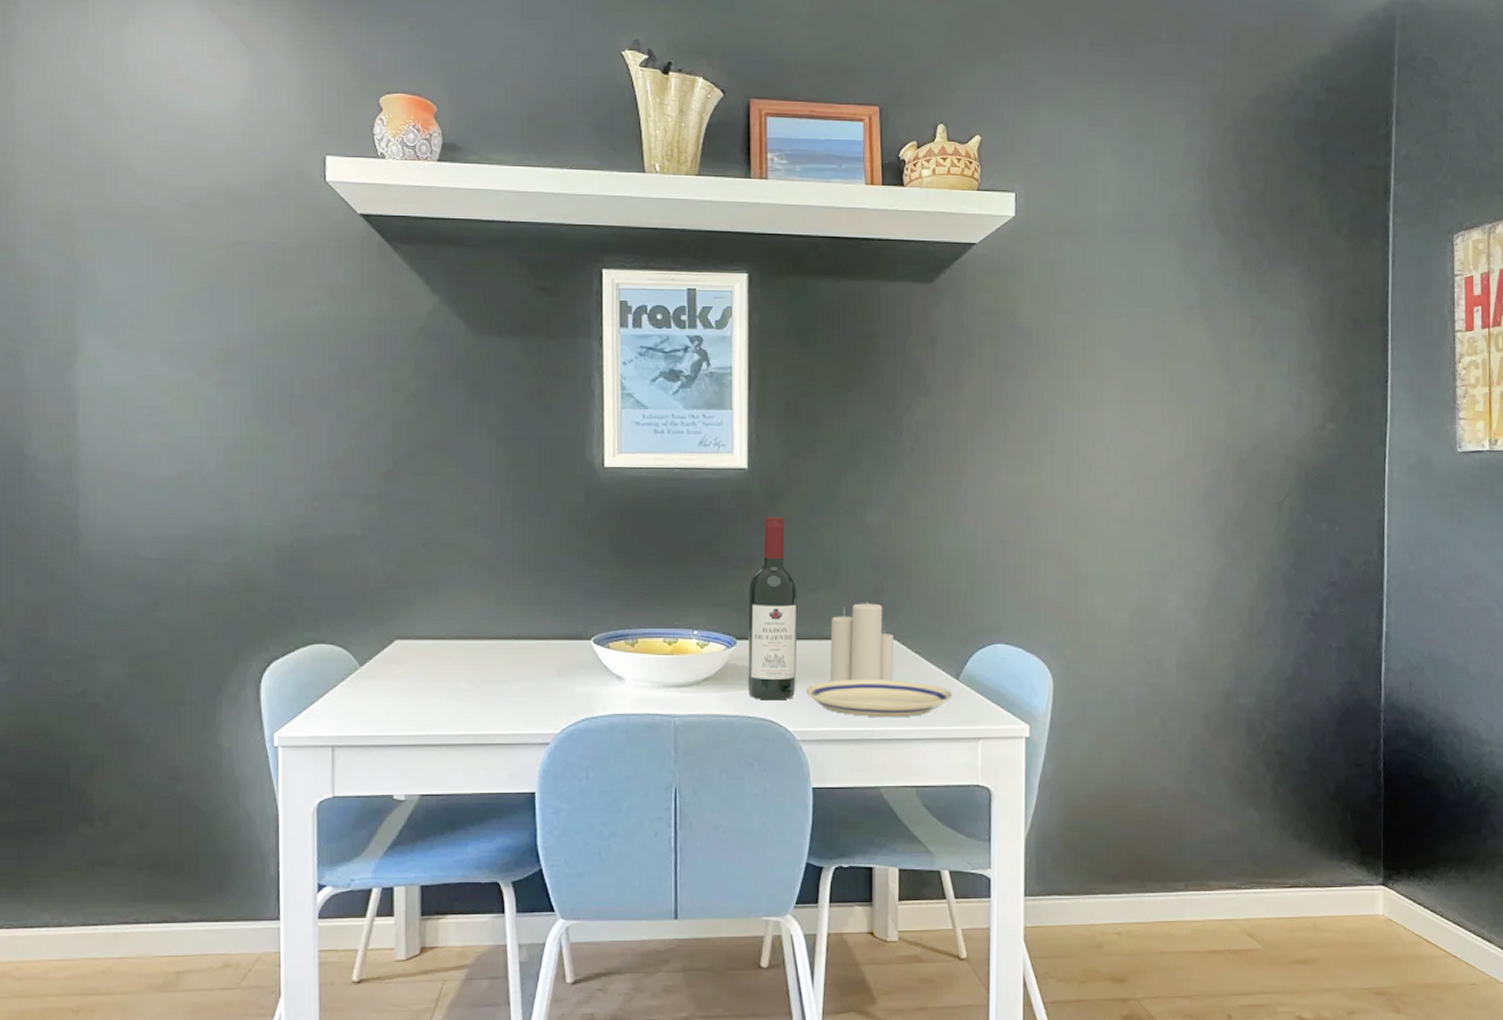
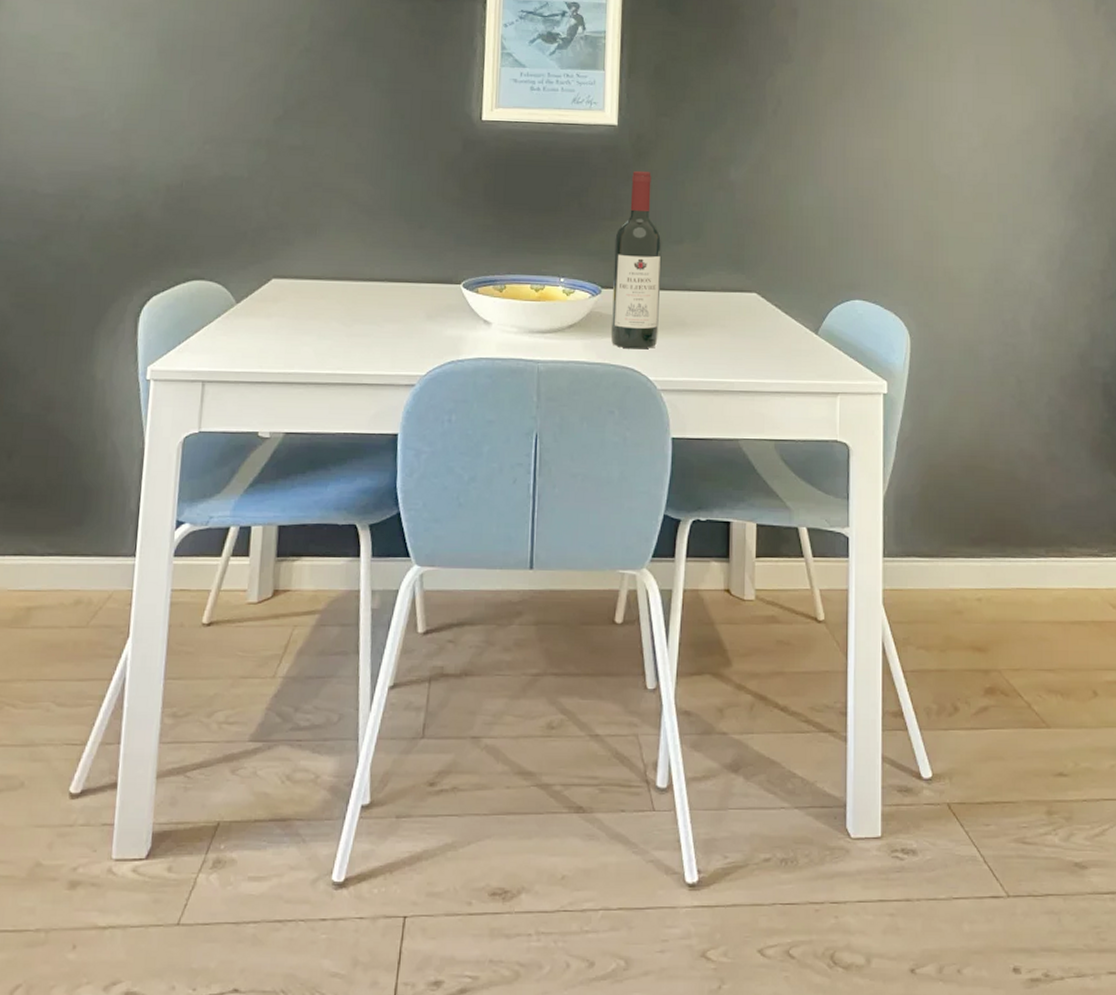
plate: present [805,679,953,718] -> none [667,330,812,370]
candle: present [829,602,893,682] -> none [690,255,754,333]

